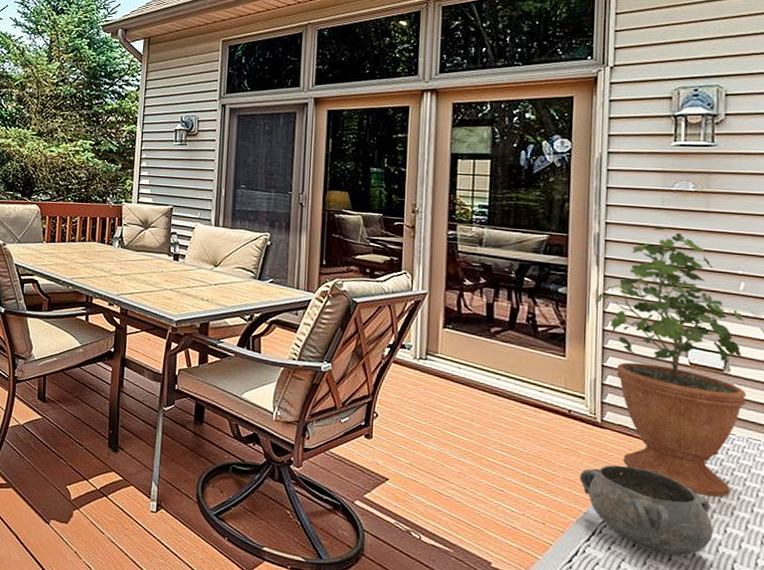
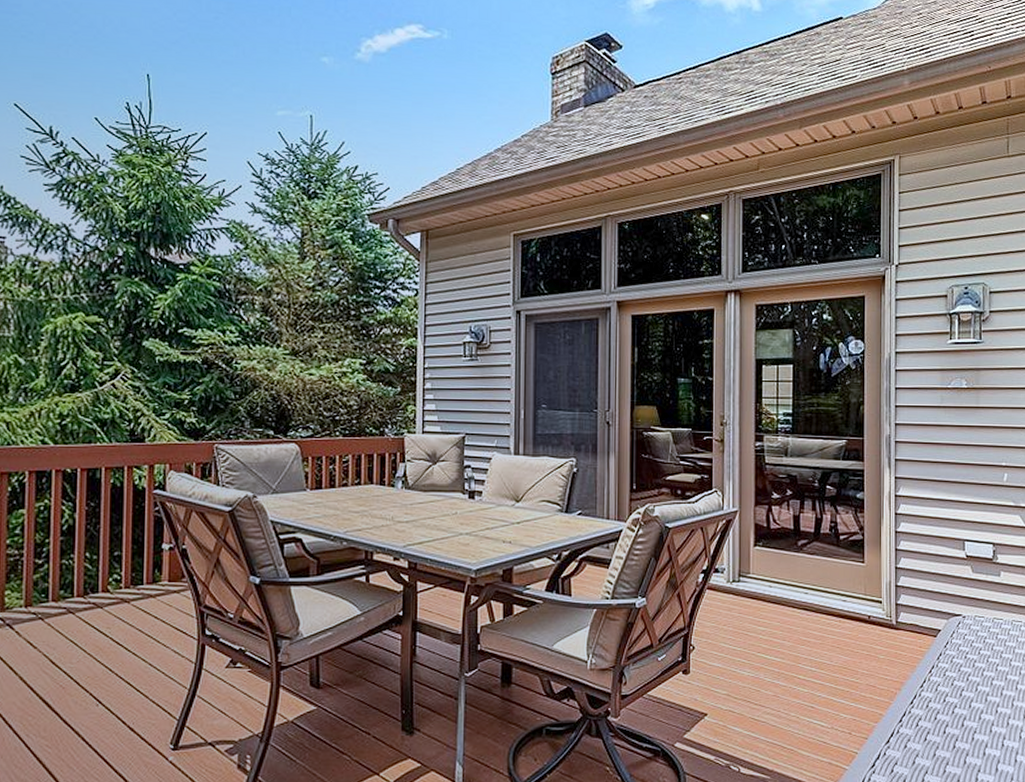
decorative bowl: present [579,464,714,556] -> none [879,663,988,742]
potted plant: present [597,227,747,497] -> none [890,425,1011,680]

